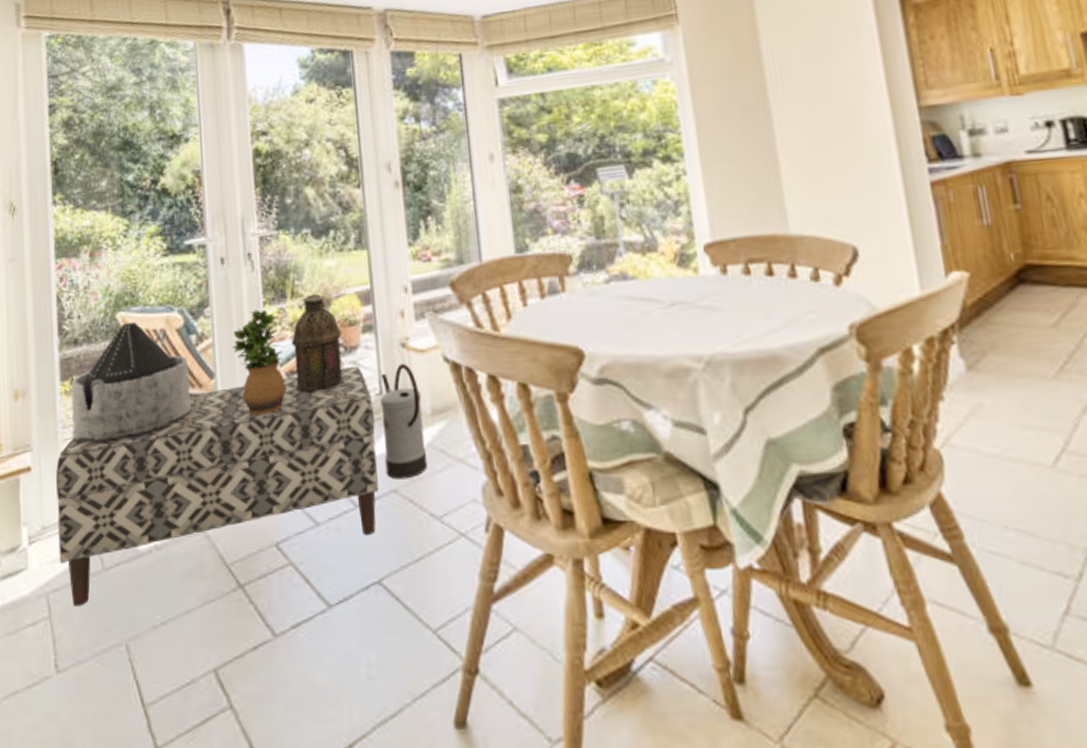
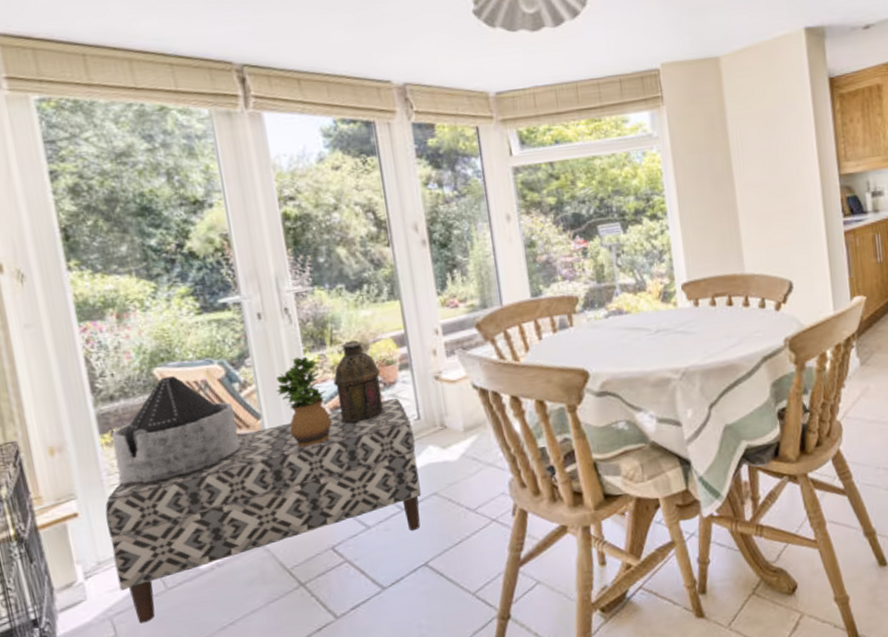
watering can: present [380,364,428,480] -> none [418,393,463,485]

